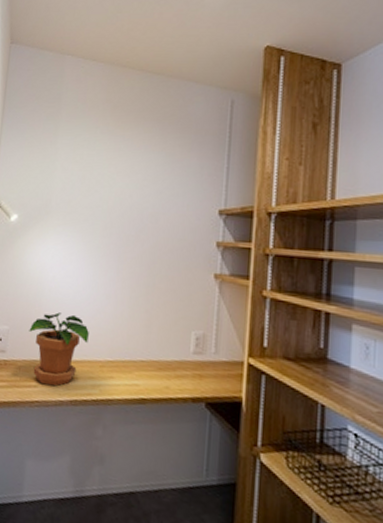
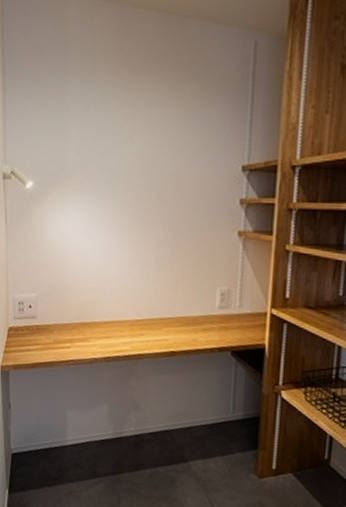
potted plant: present [29,312,89,387] -> none [57,277,117,346]

